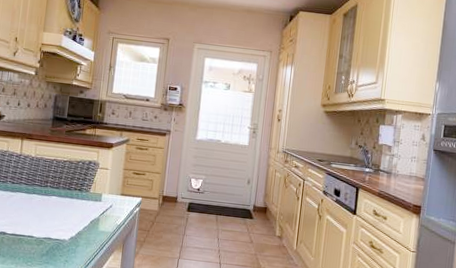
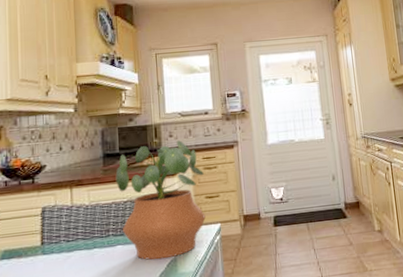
potted plant: none [58,117,136,217] -> present [115,140,206,260]

